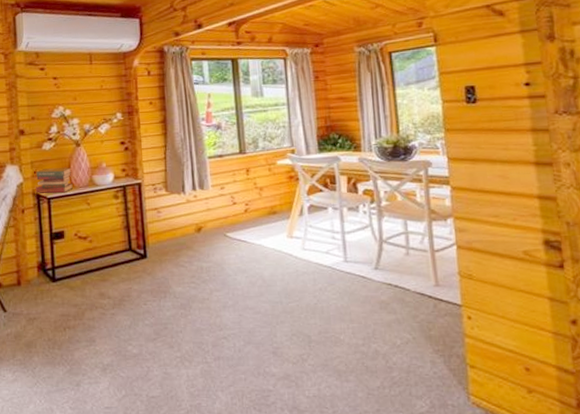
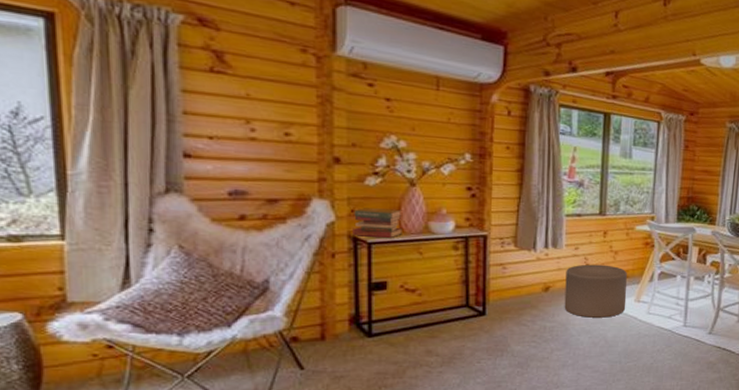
pouf: none [215,202,279,256] -> present [564,264,627,318]

